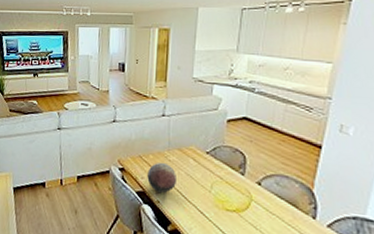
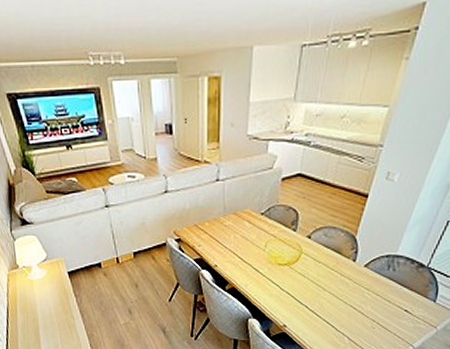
decorative orb: present [147,162,178,193] -> none [204,228,234,257]

